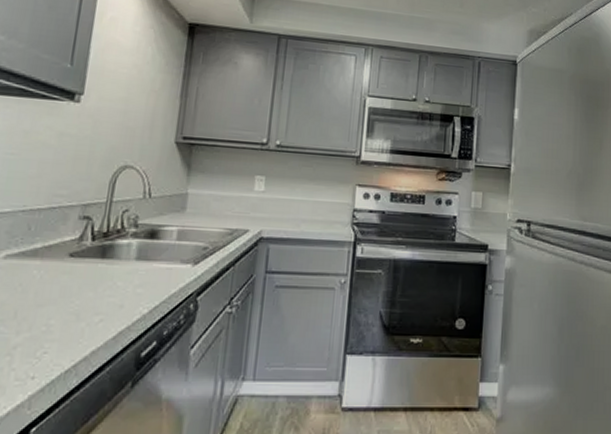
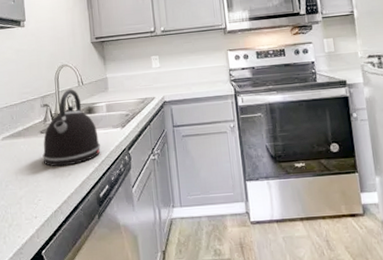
kettle: none [64,200,157,308] -> present [42,89,101,167]

